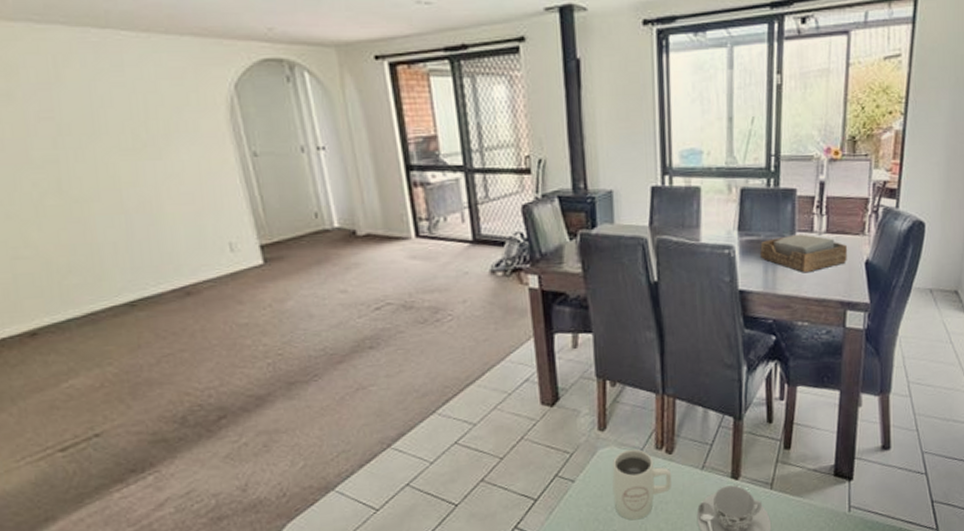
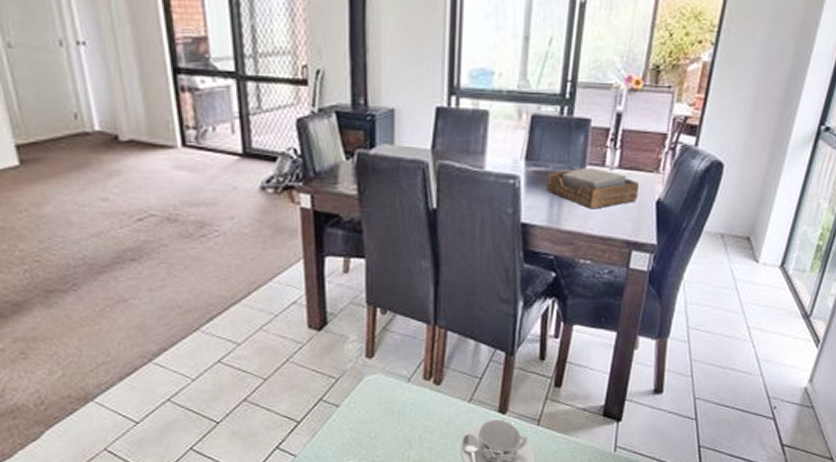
mug: present [612,448,673,521] -> none [377,377,439,448]

